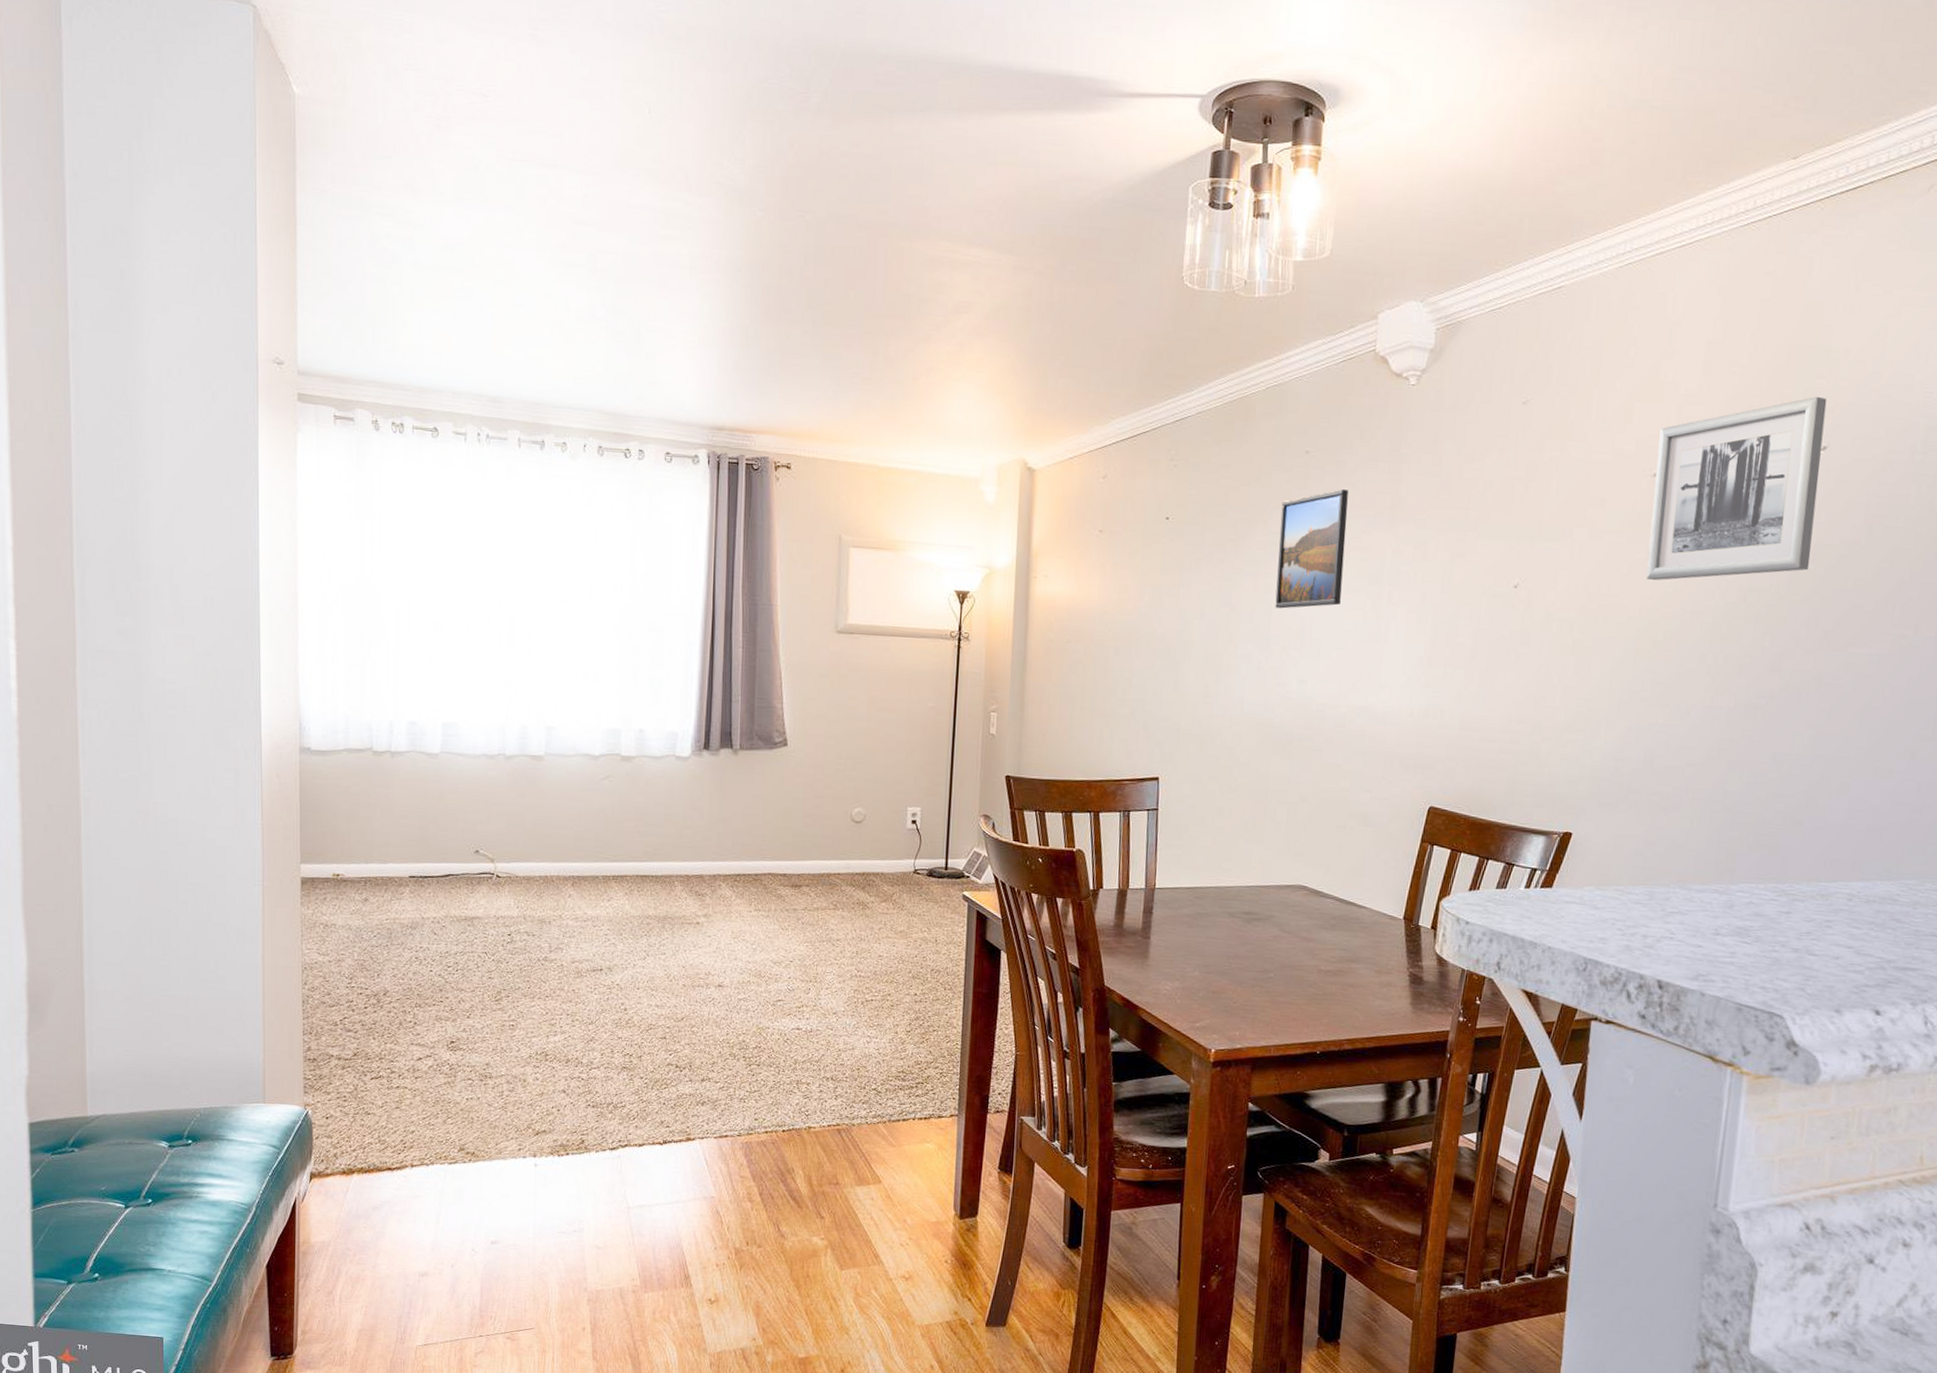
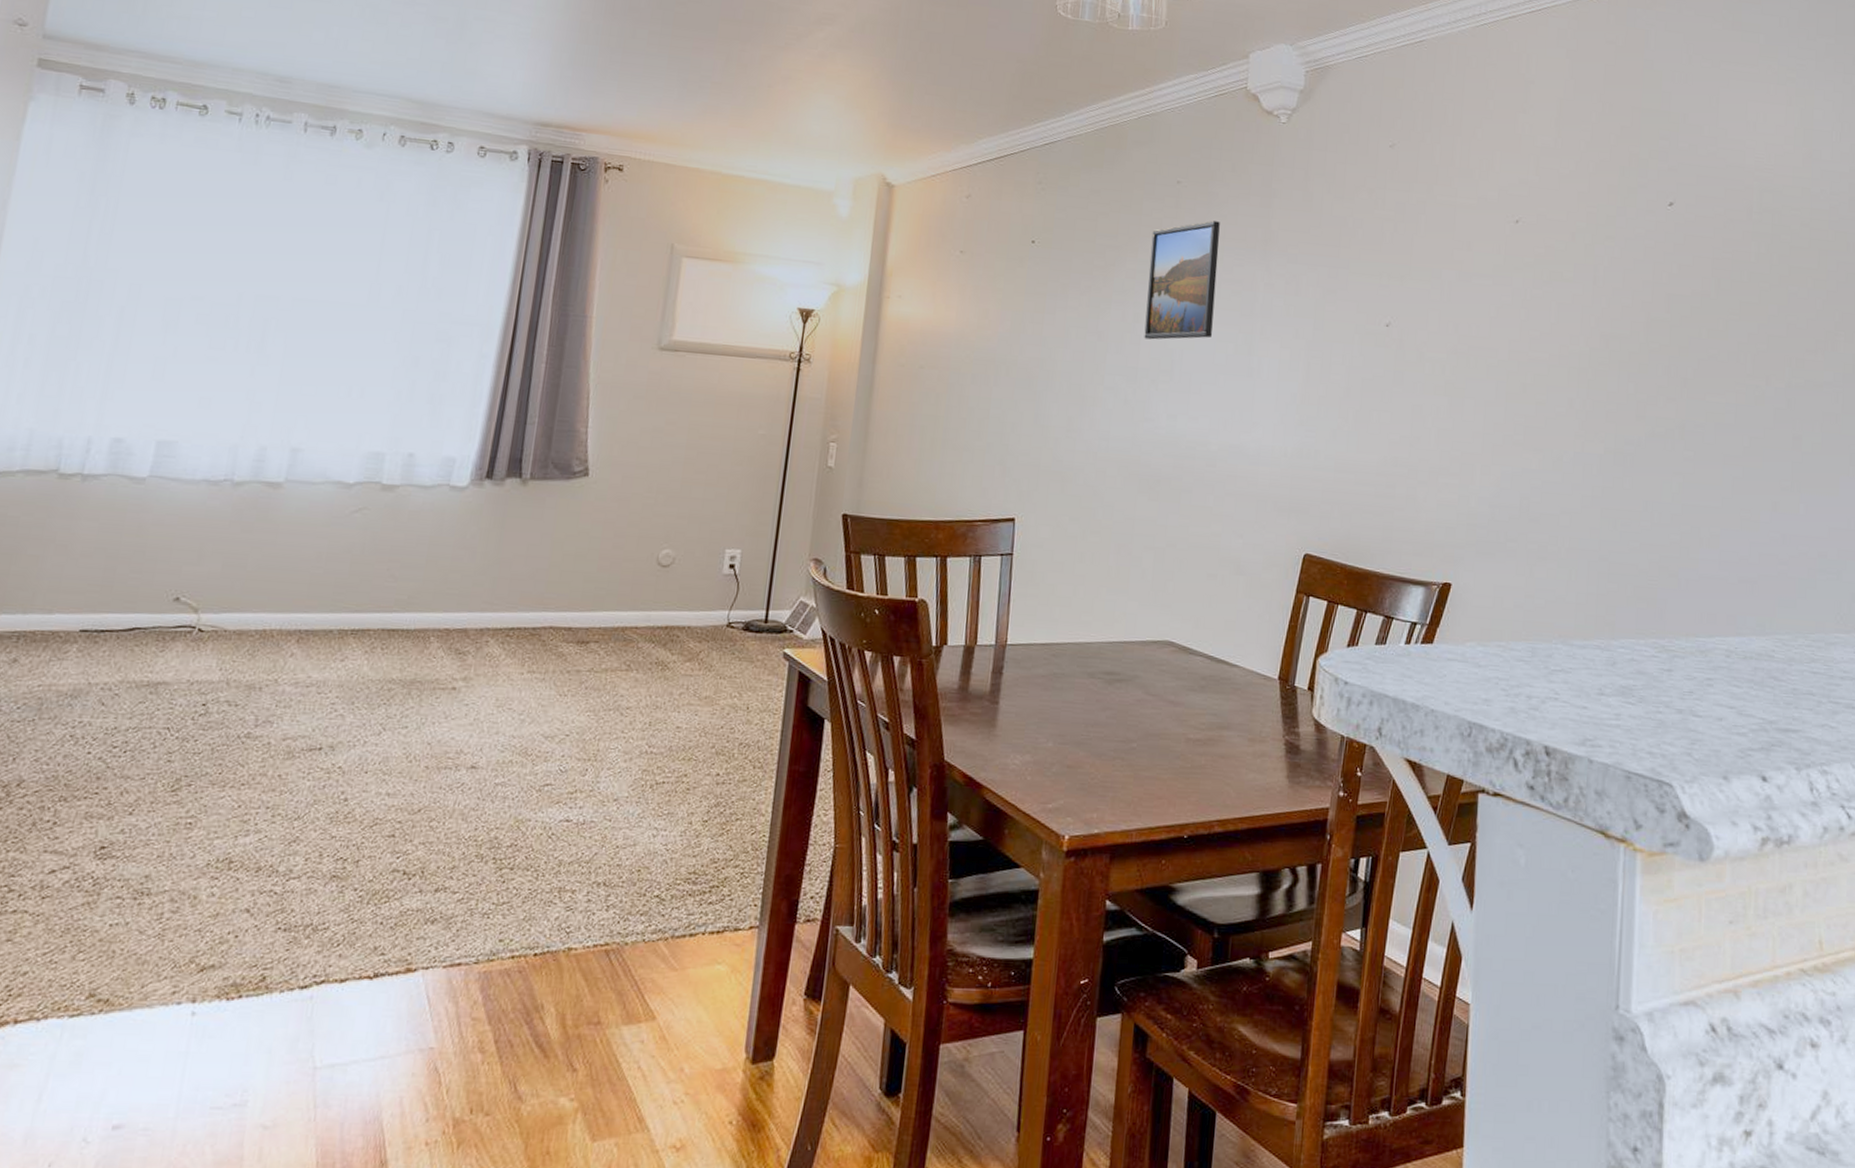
wall art: present [1646,397,1827,580] -> none [1514,156,1670,324]

